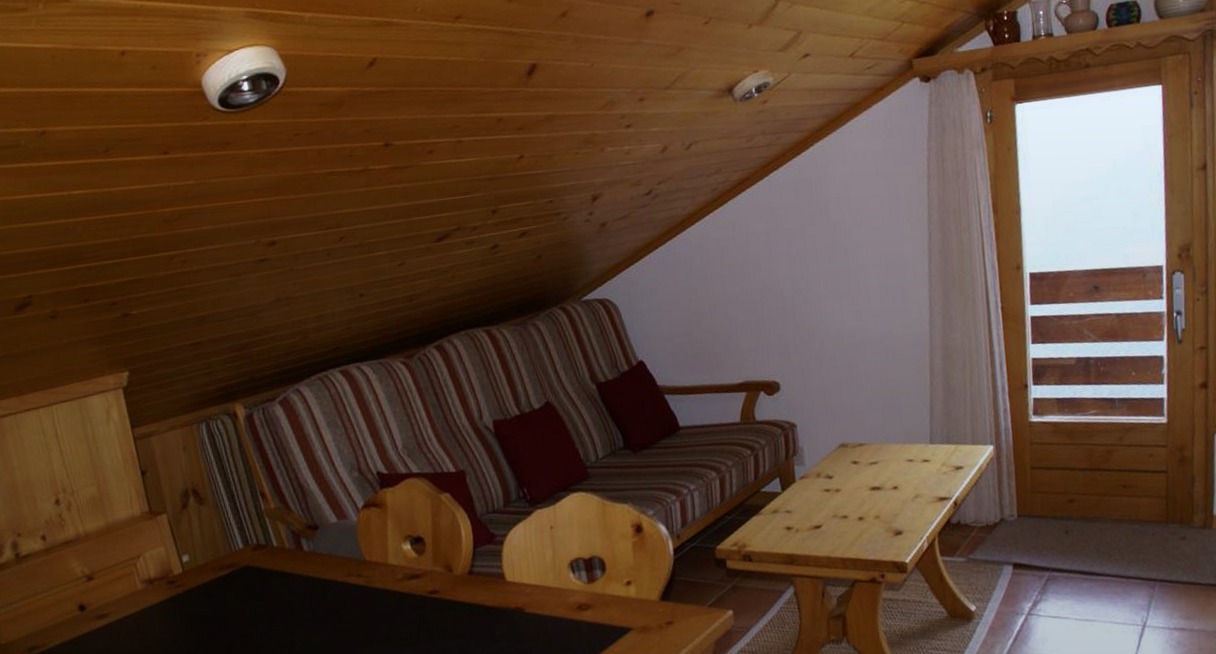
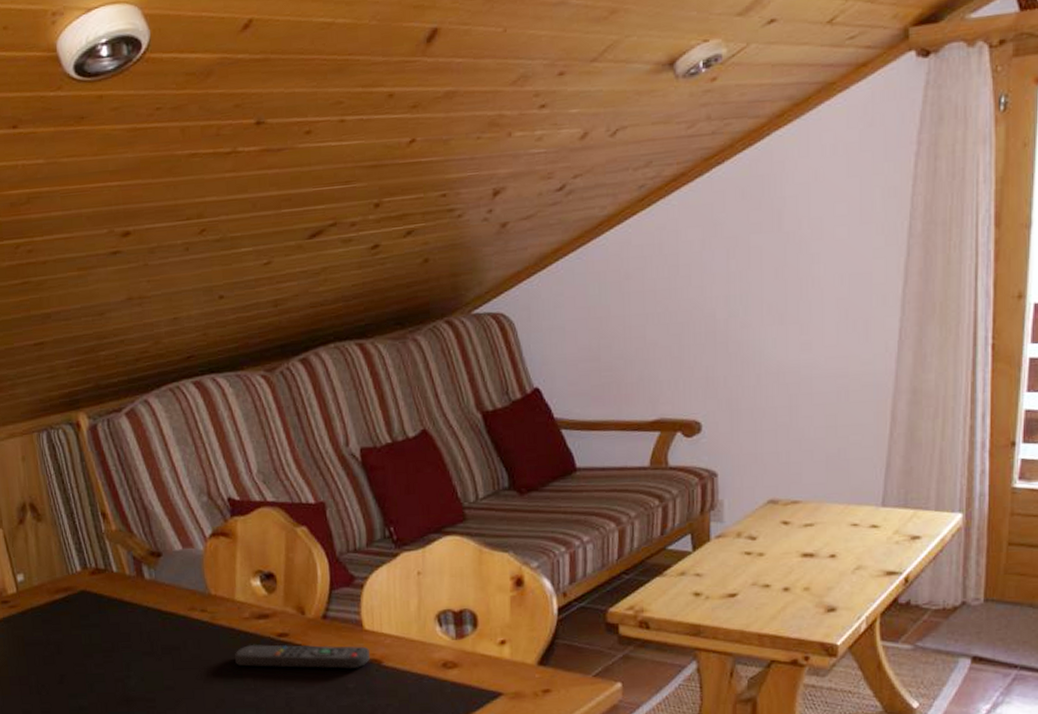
remote control: none [391,596,513,624] -> present [235,644,370,669]

